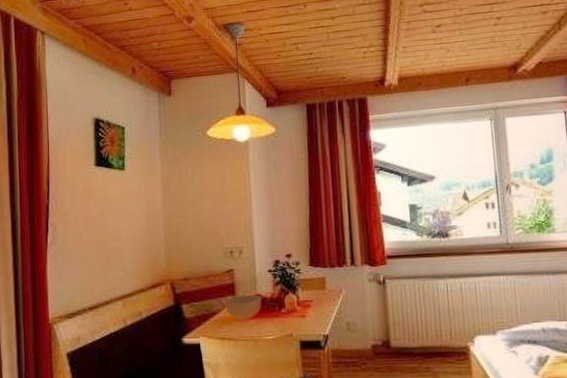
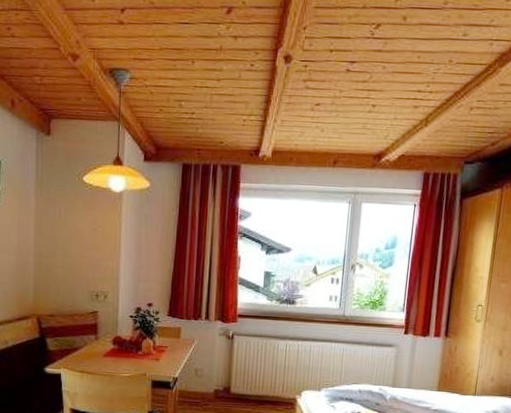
bowl: present [225,295,262,321] -> none [87,335,122,358]

